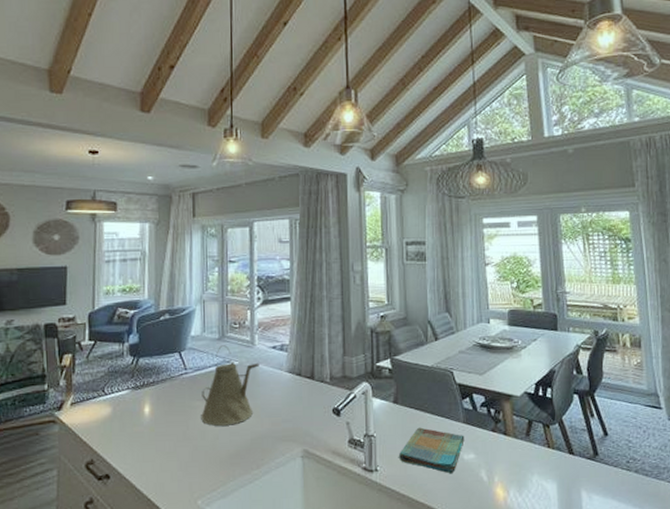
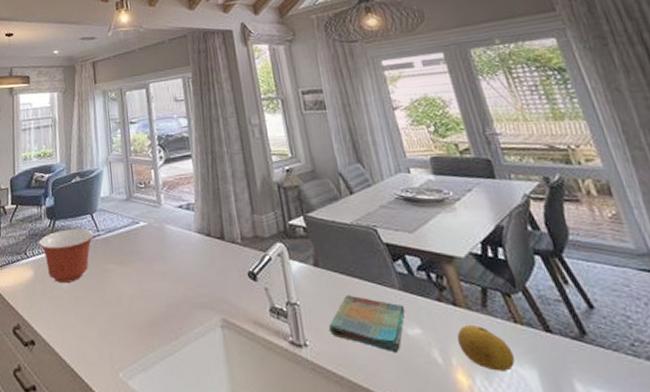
mixing bowl: none [119,366,181,419] -> present [39,228,94,283]
kettle: present [201,345,260,426] -> none [114,206,168,291]
fruit: none [501,449,543,485] -> present [456,324,515,371]

